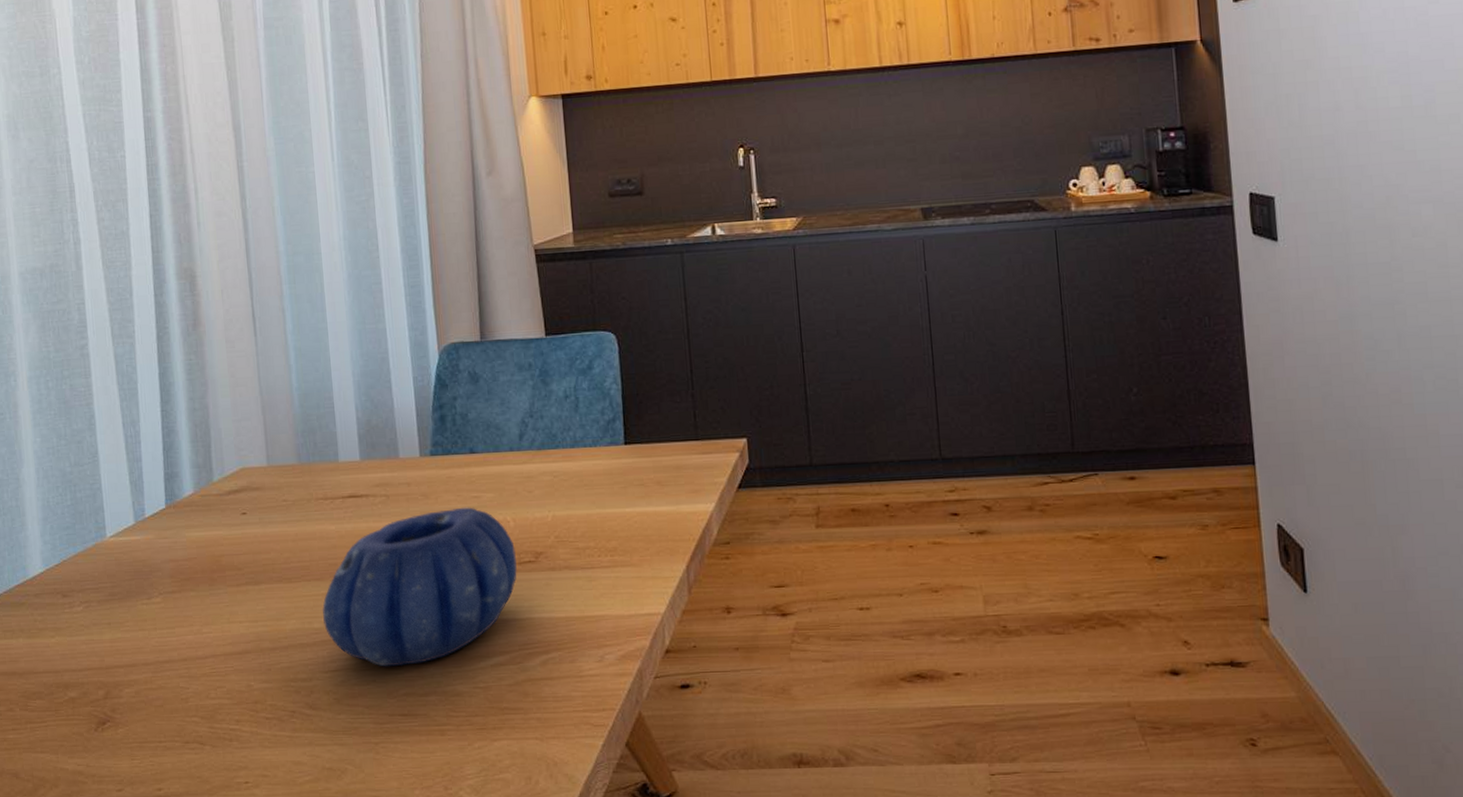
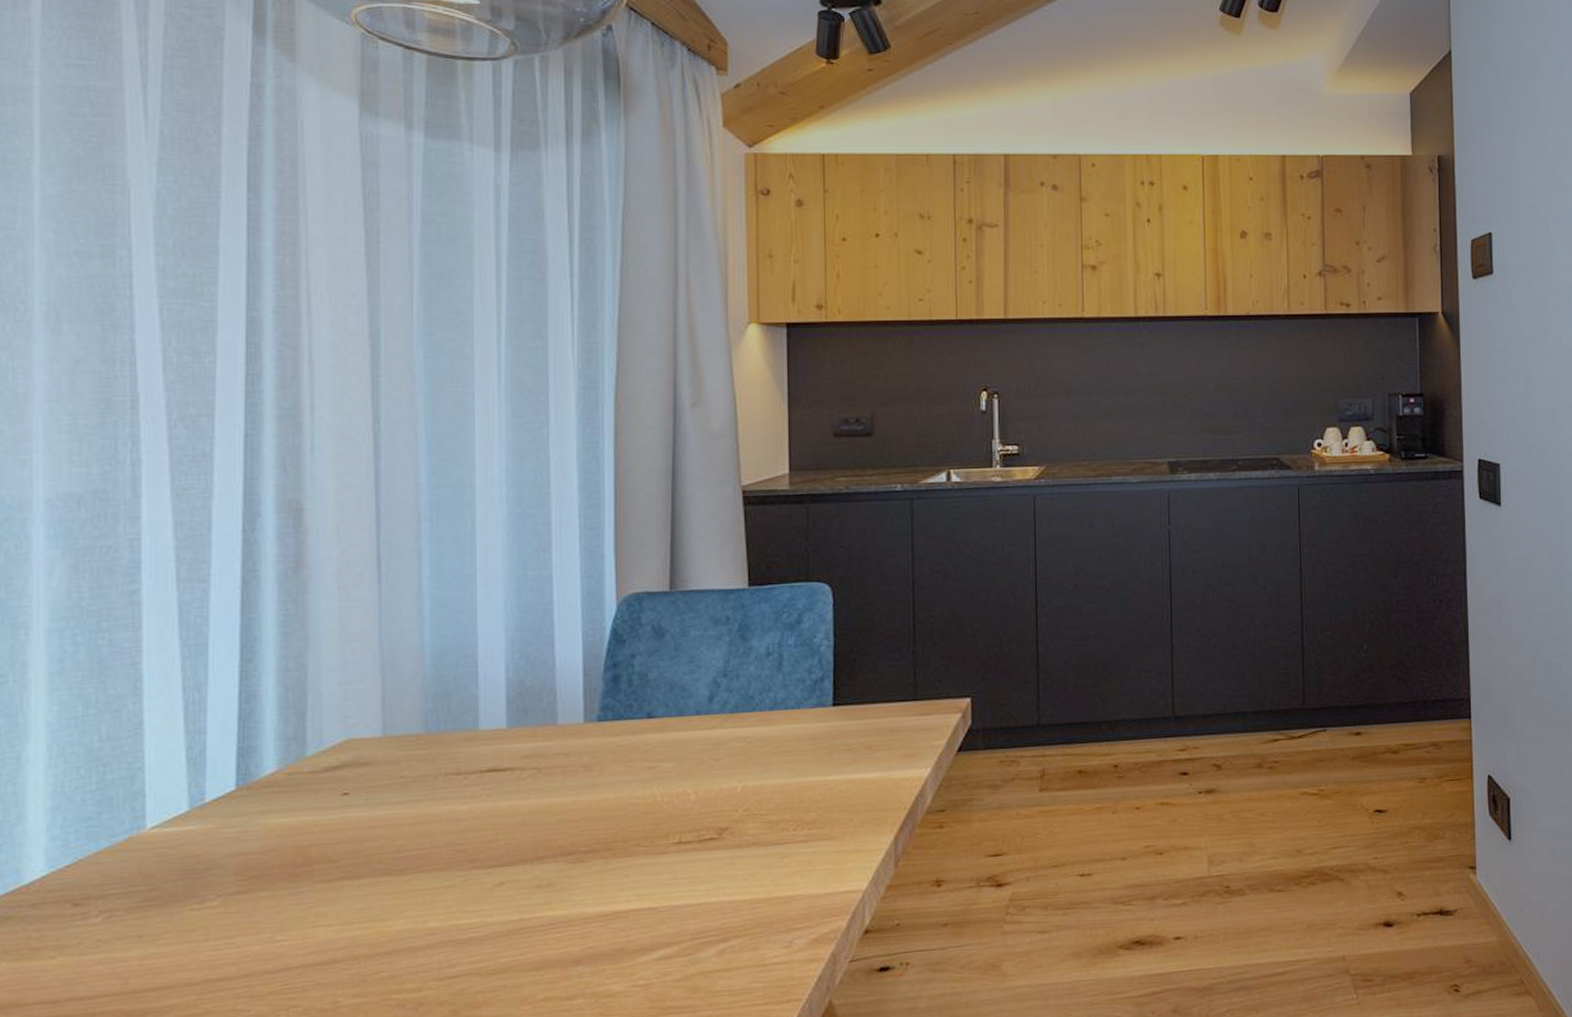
decorative bowl: present [322,507,517,667] -> none [443,779,695,969]

